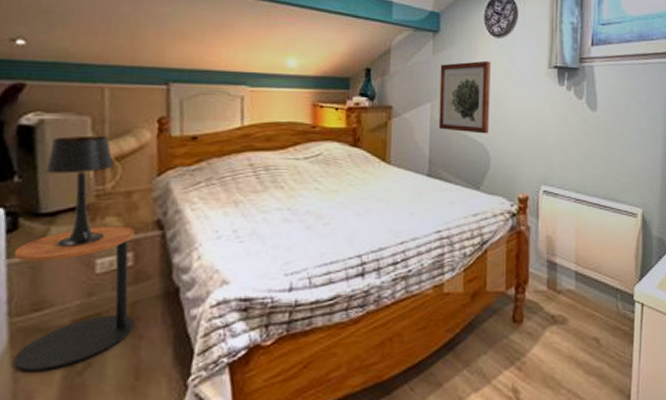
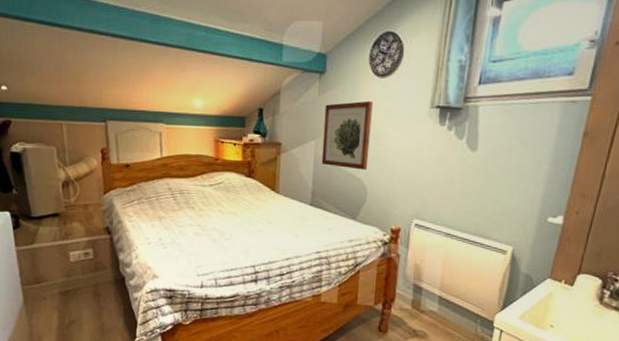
side table: present [13,226,135,371] -> none [20,228,97,322]
table lamp: present [45,135,114,248] -> none [31,161,74,243]

